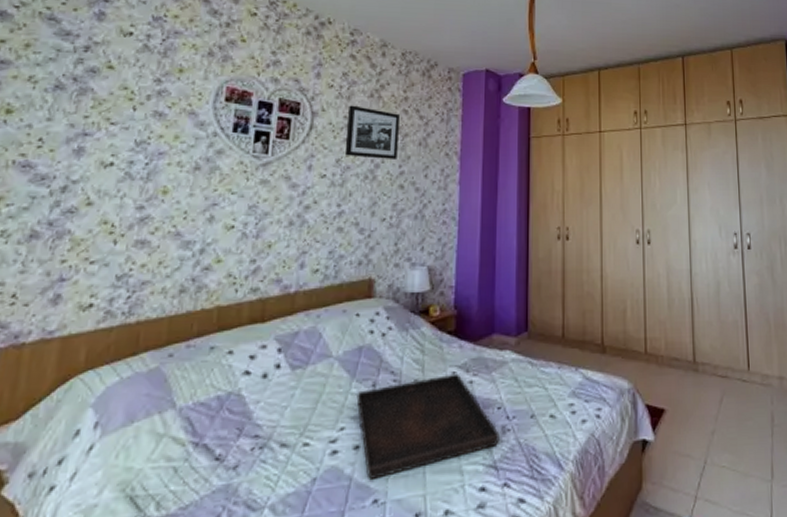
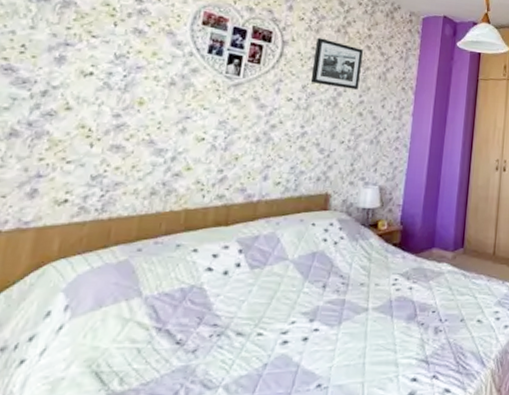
serving tray: present [356,373,500,481] -> none [307,280,432,368]

